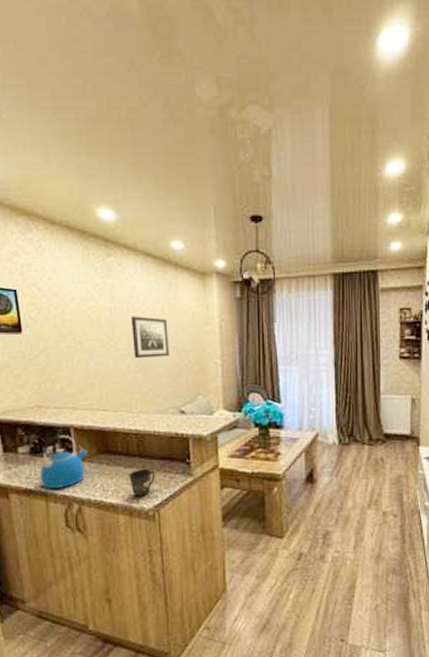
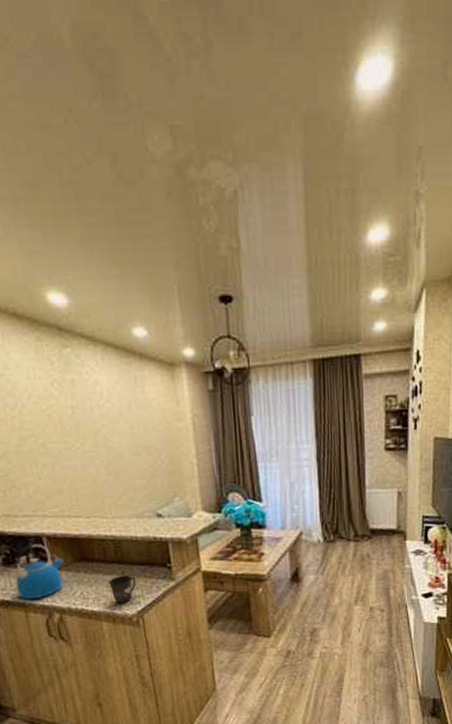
wall art: present [131,316,169,359] -> none [96,414,141,461]

